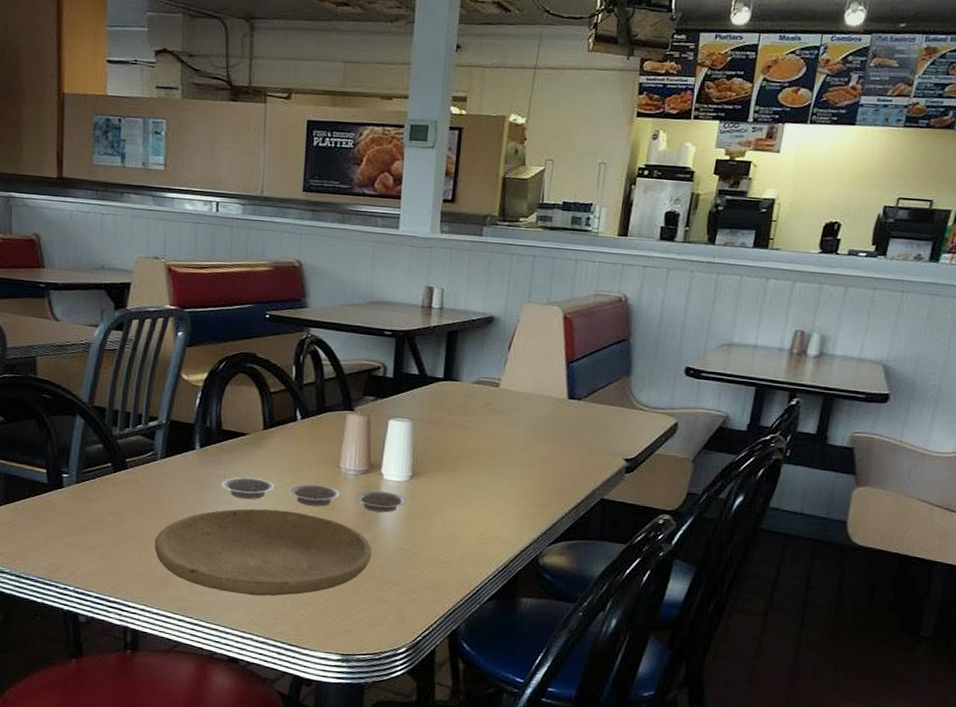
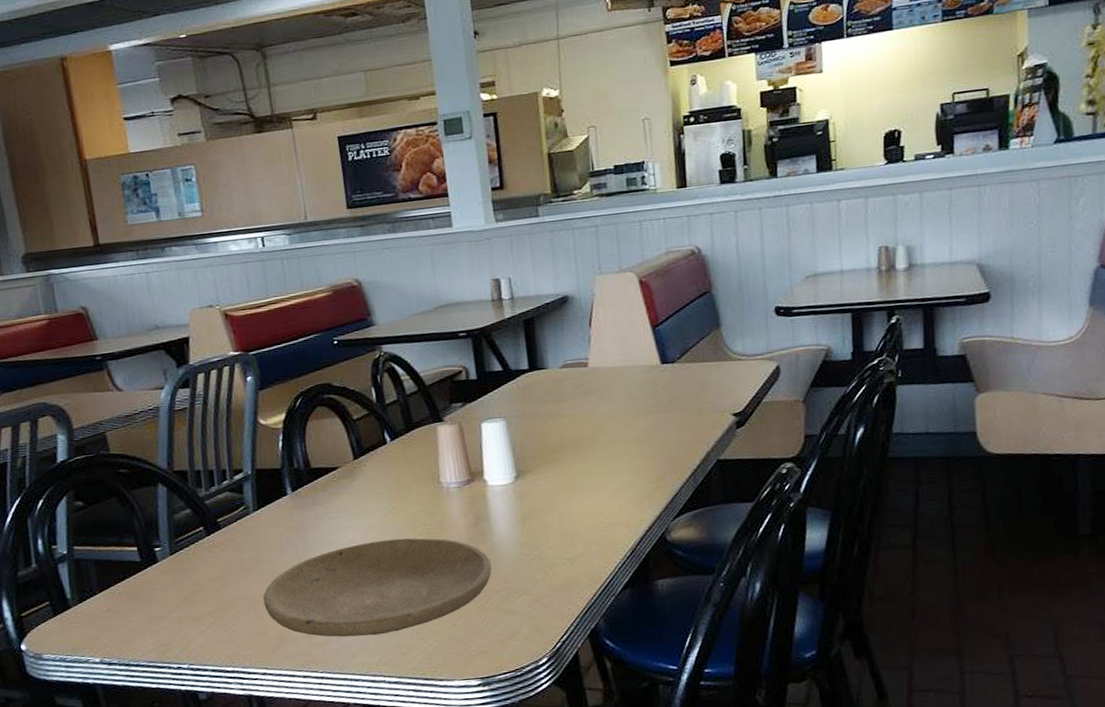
plate: present [221,477,407,513] -> none [321,497,517,537]

